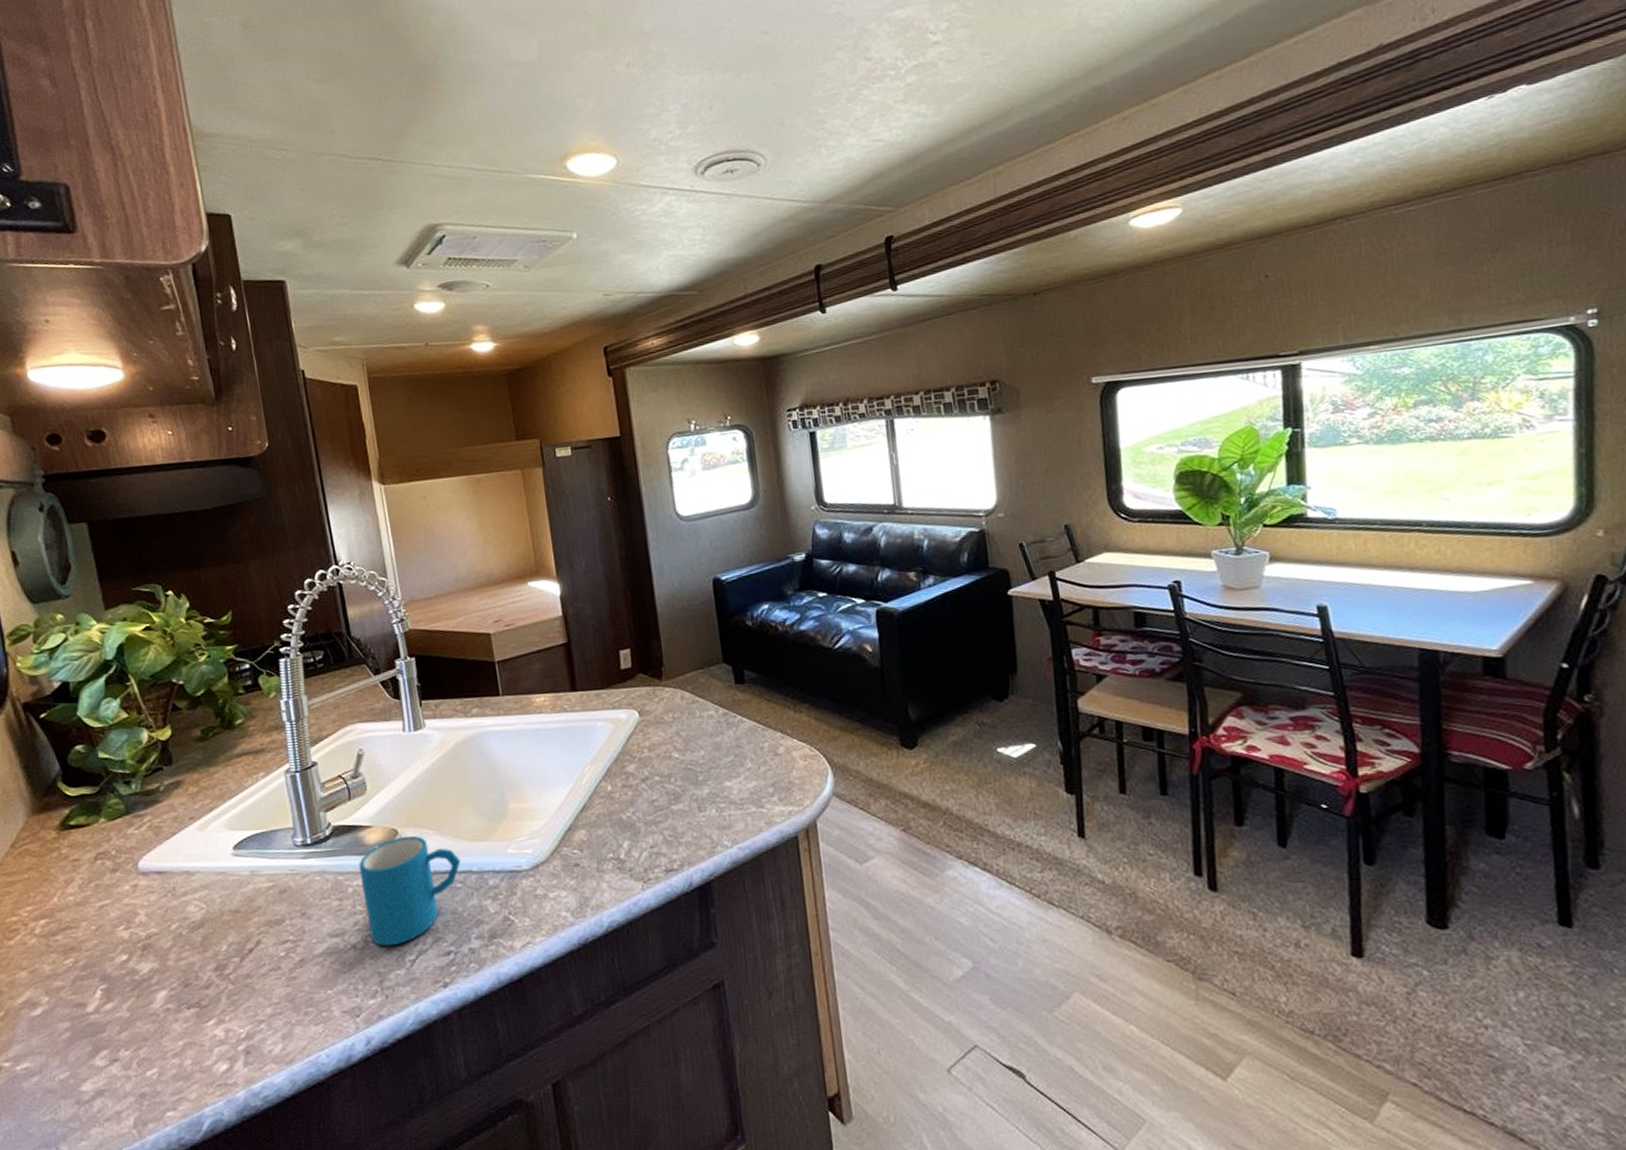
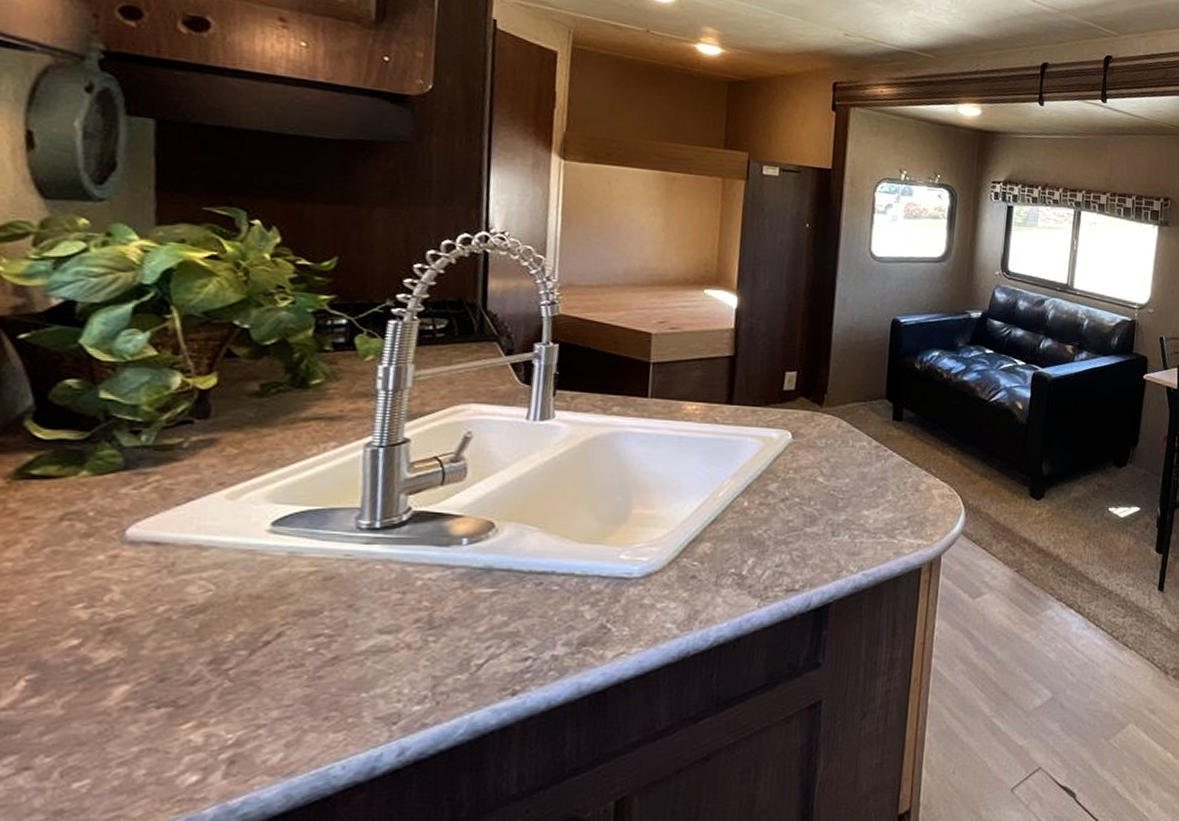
mug: present [359,835,461,946] -> none [432,530,563,648]

